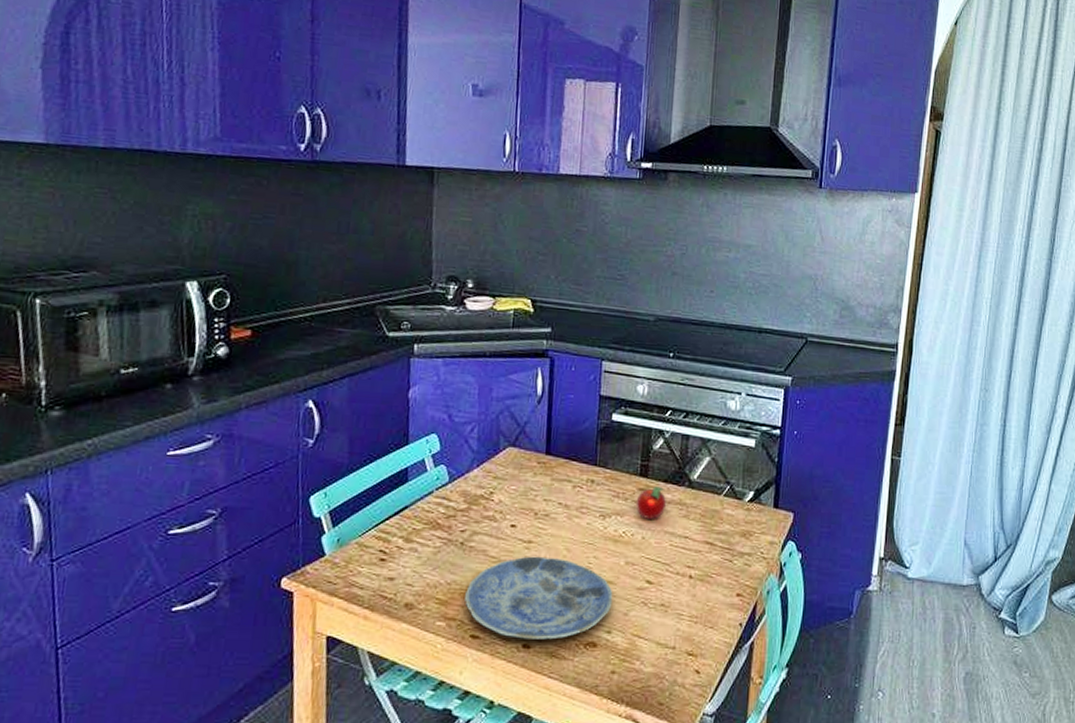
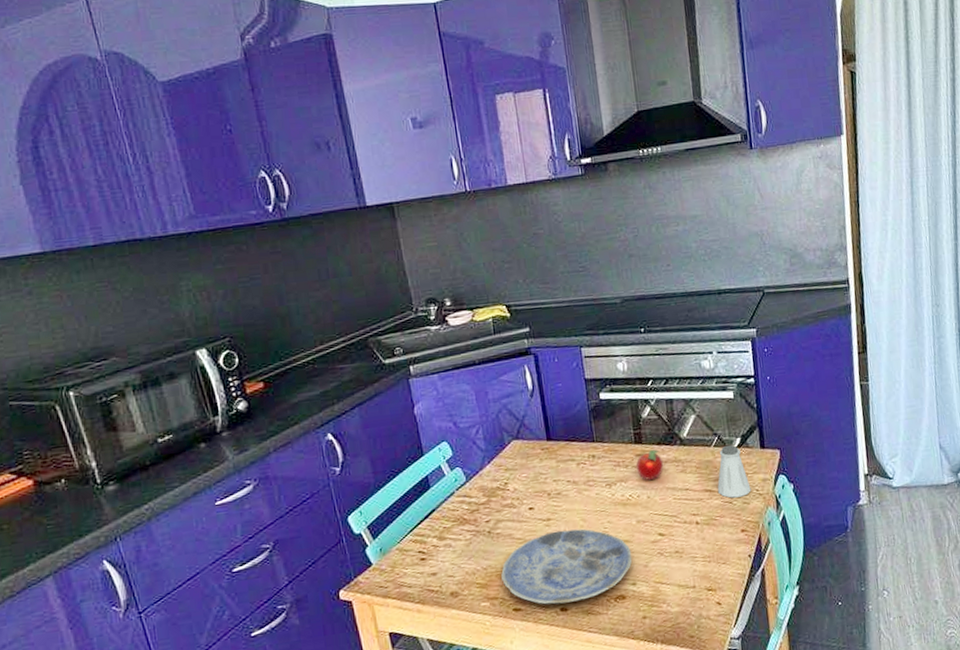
saltshaker: none [719,497,756,557] -> present [717,444,751,498]

